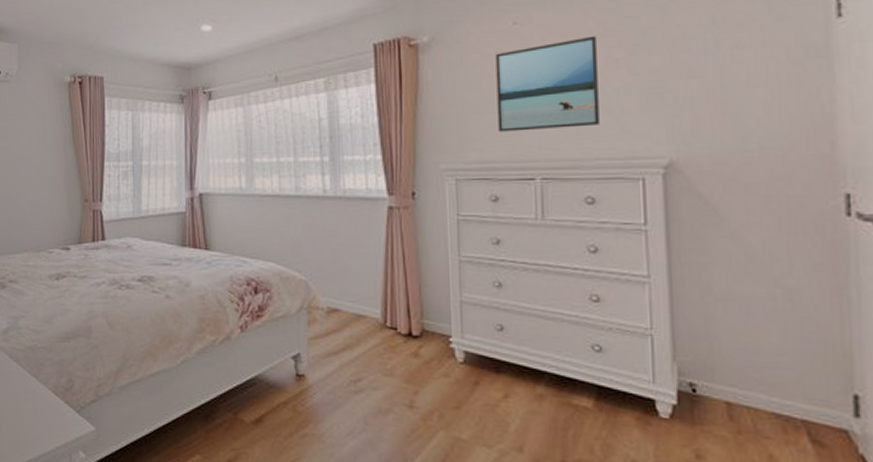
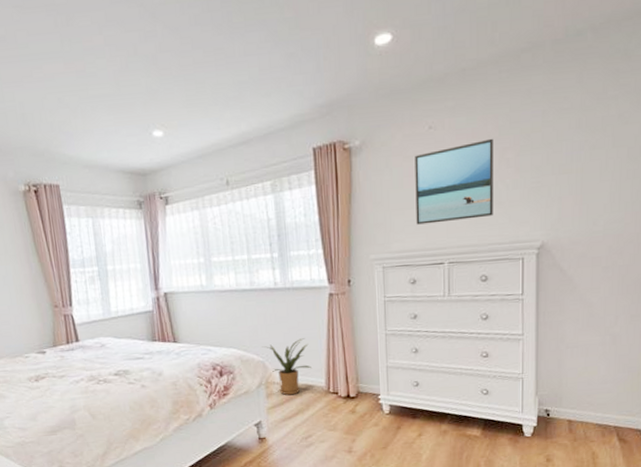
house plant: none [305,257,364,326] -> present [262,338,312,396]

